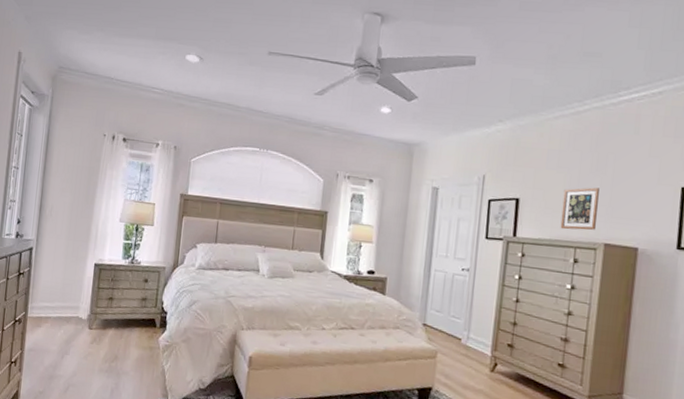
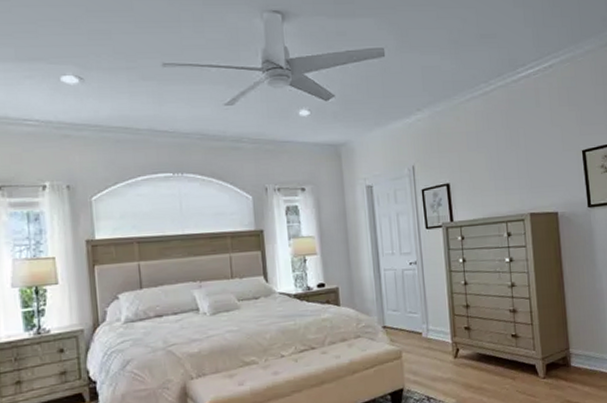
picture frame: present [560,187,599,231] -> none [487,162,521,207]

